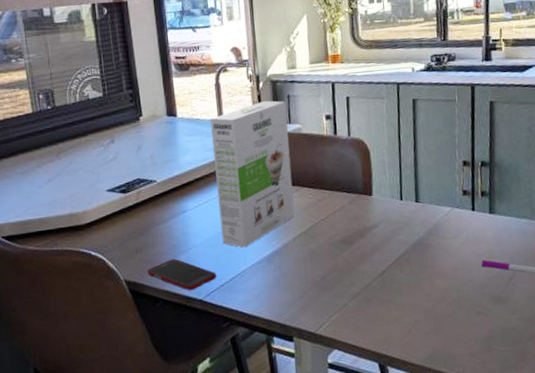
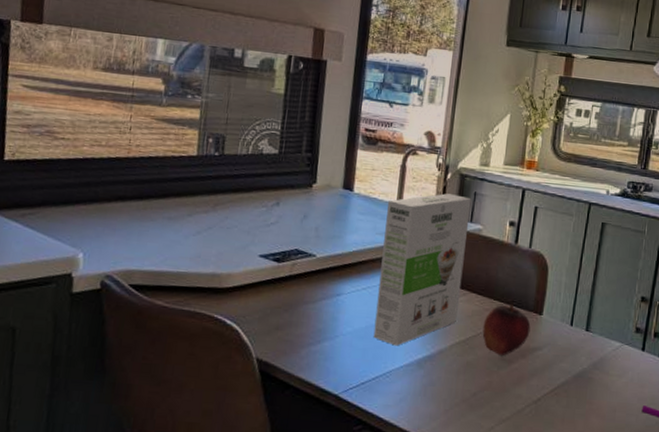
cell phone: present [147,259,217,291] -> none [283,344,360,383]
fruit: none [319,191,364,239] -> present [482,305,531,356]

